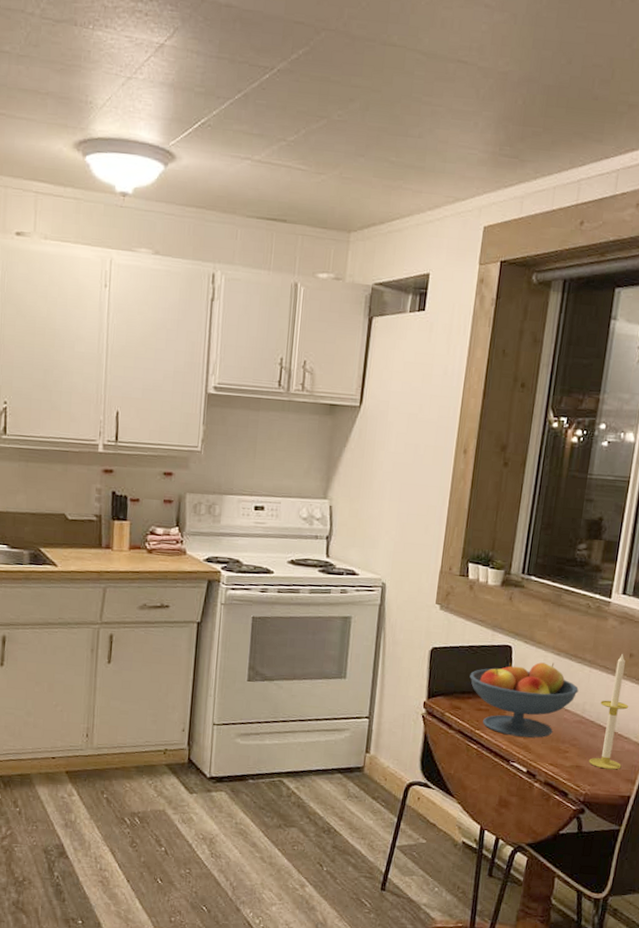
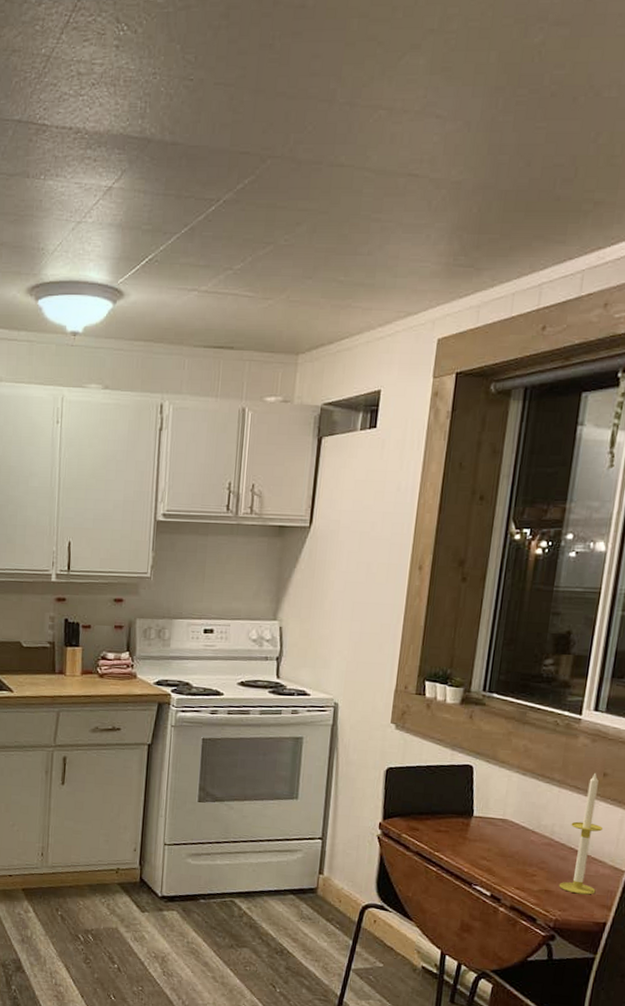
fruit bowl: present [470,662,579,738] -> none [428,782,547,861]

